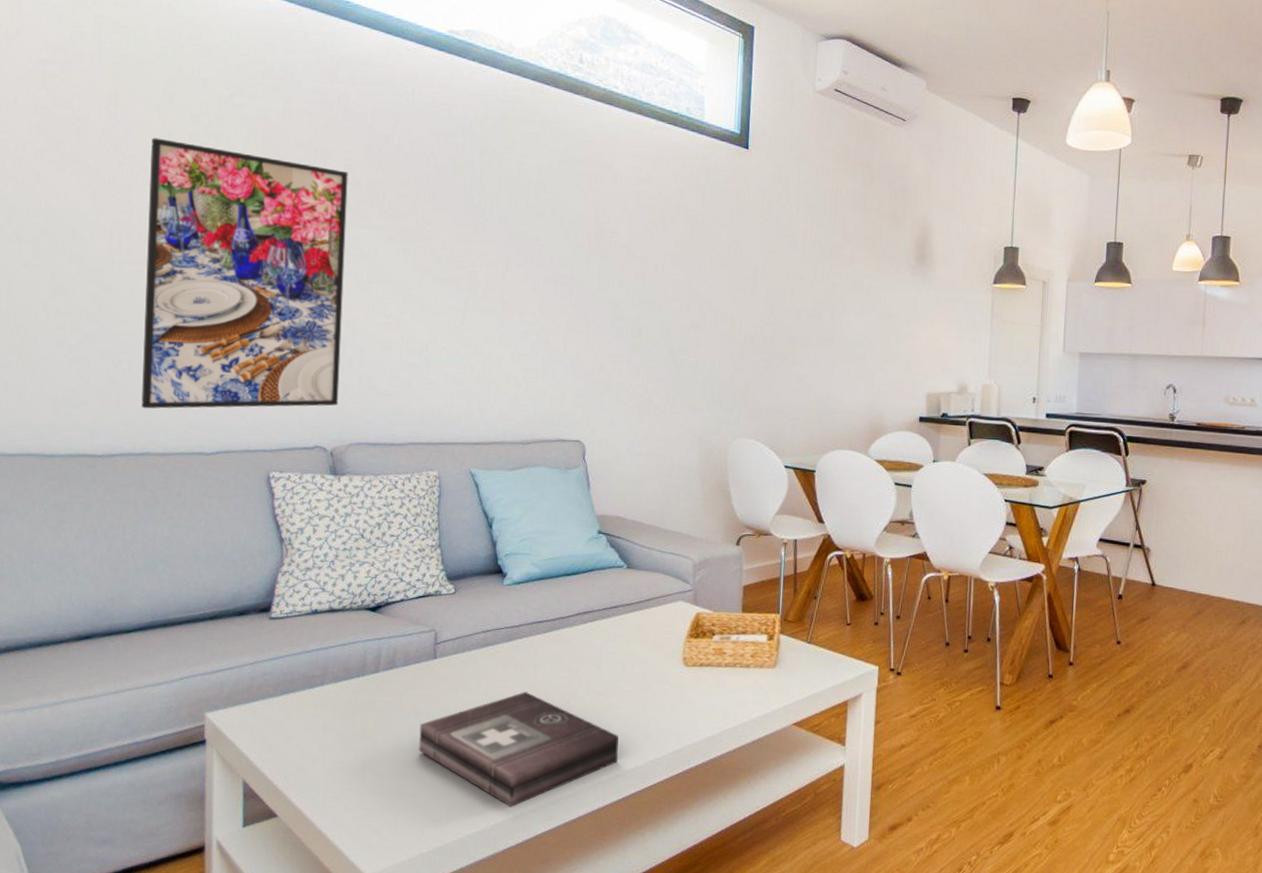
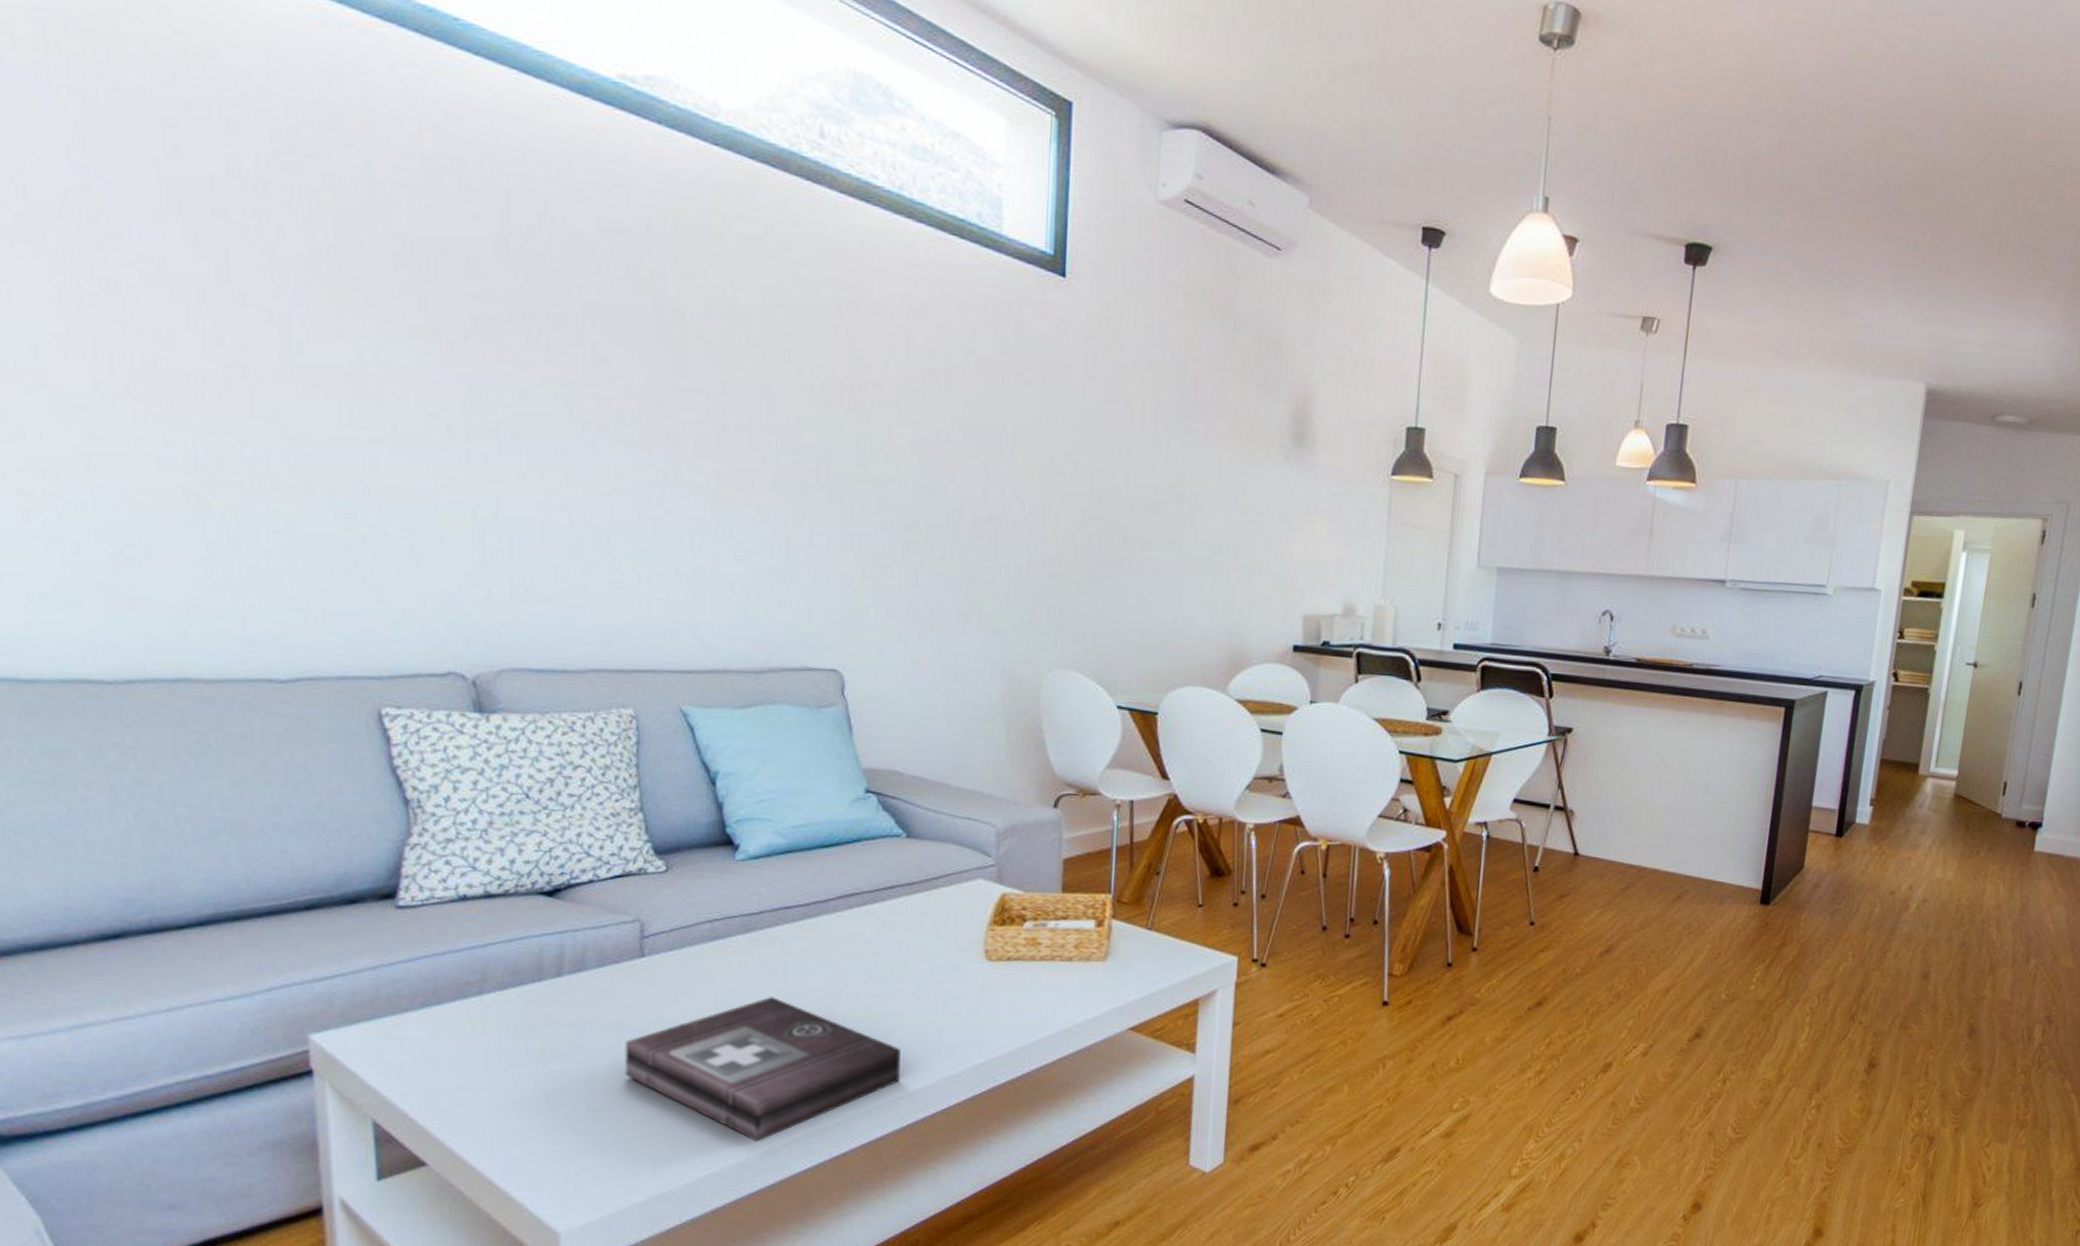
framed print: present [141,138,348,409] -> none [149,209,480,617]

